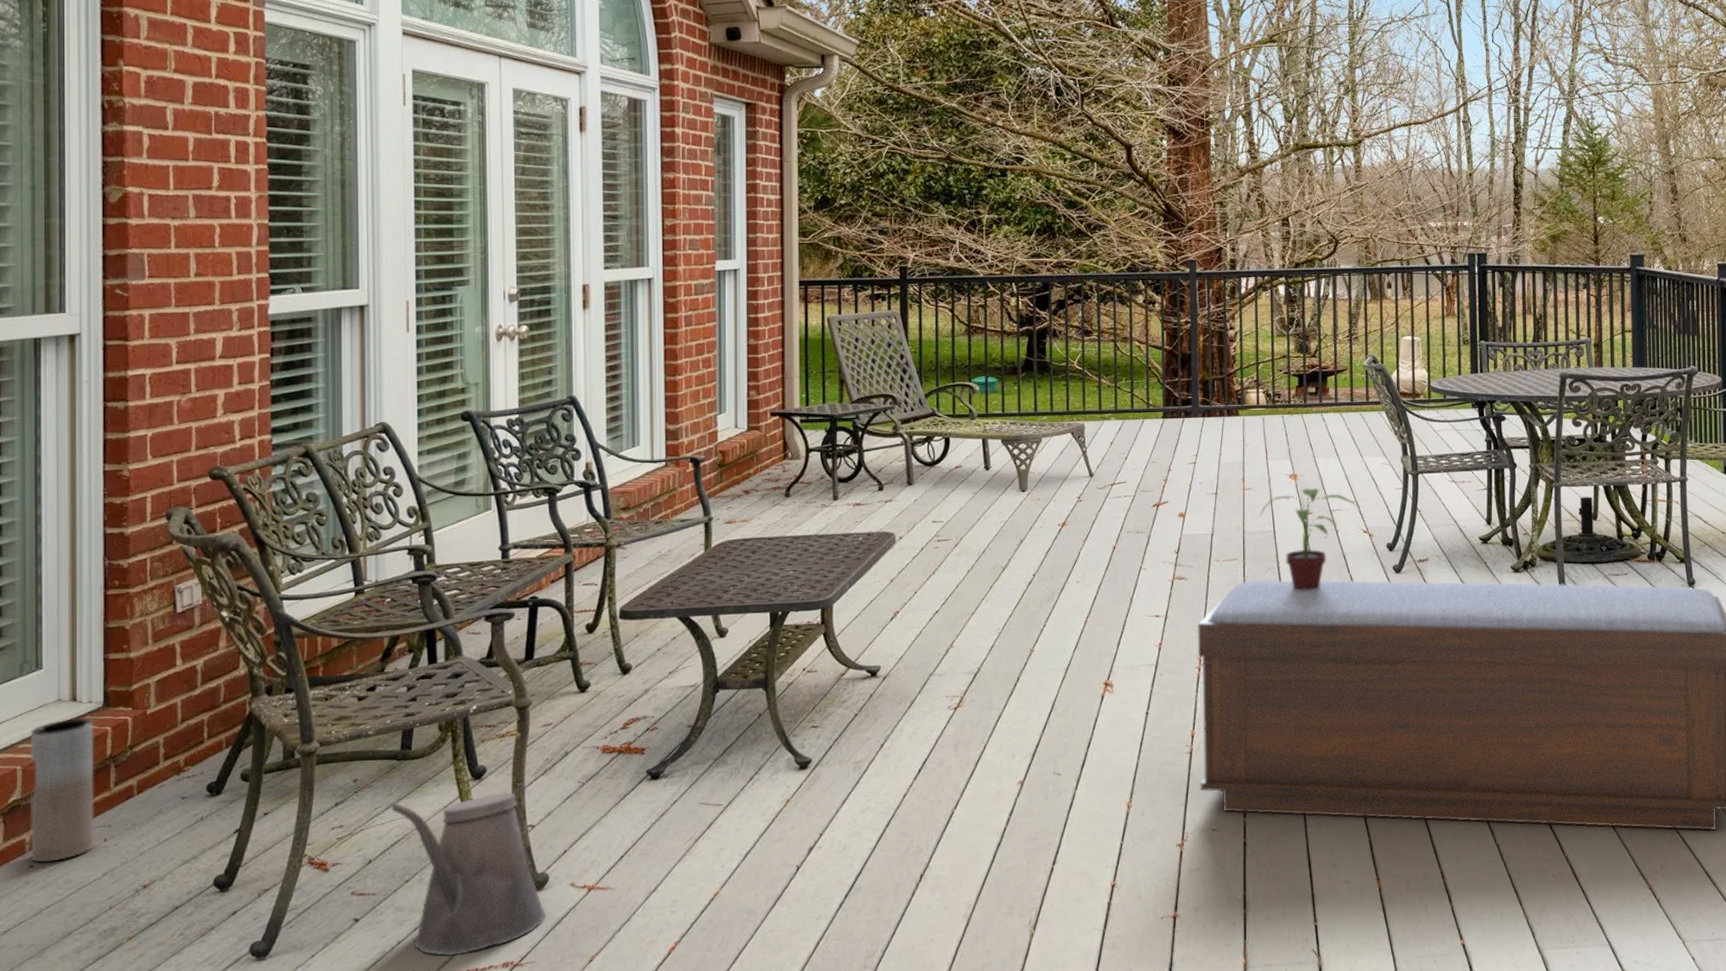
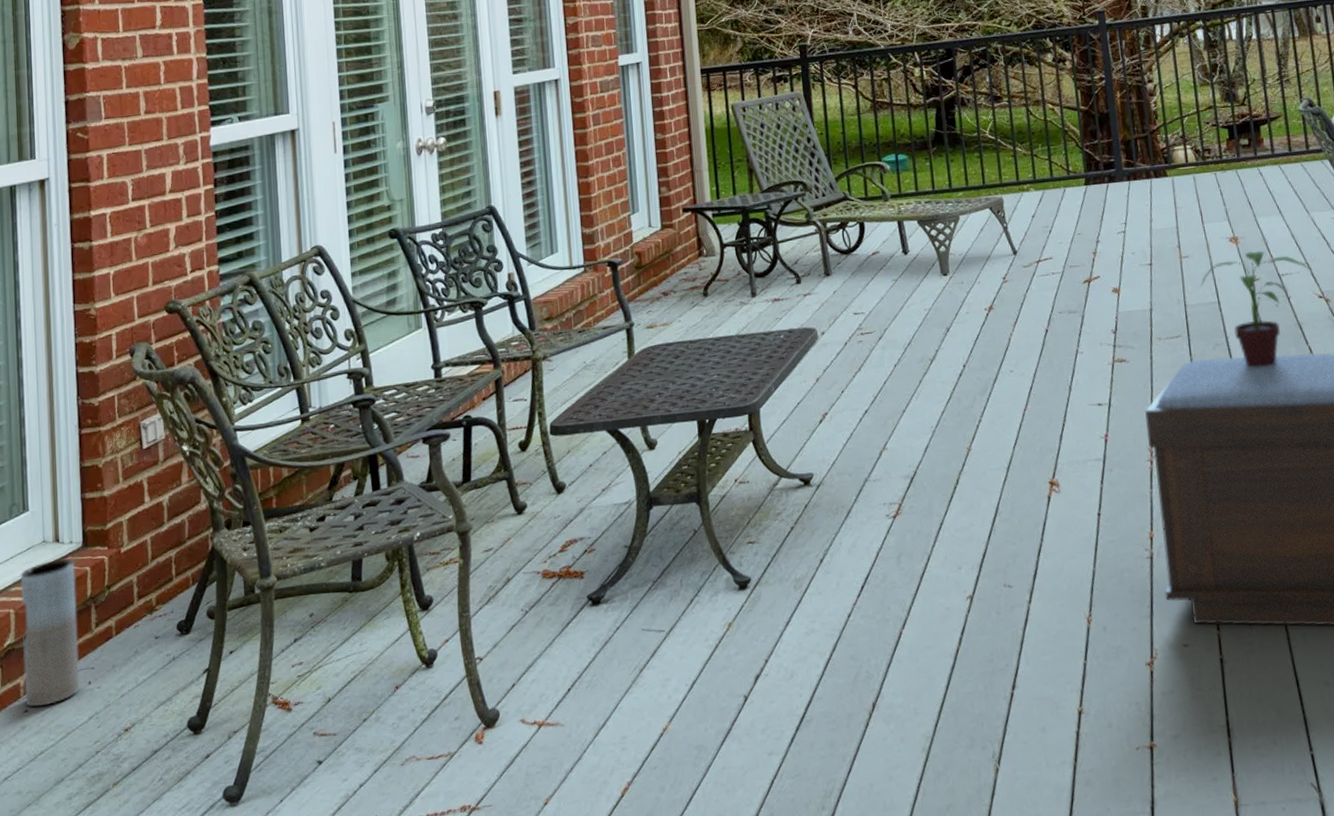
watering can: present [392,792,546,956] -> none [346,623,499,799]

